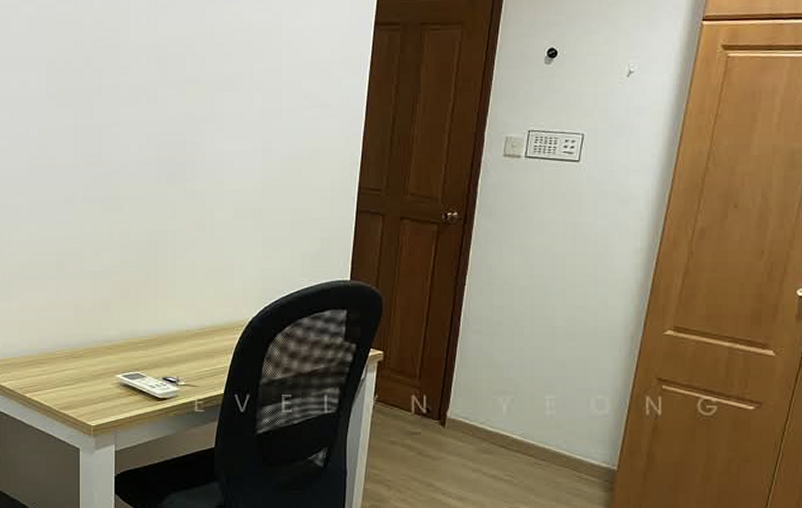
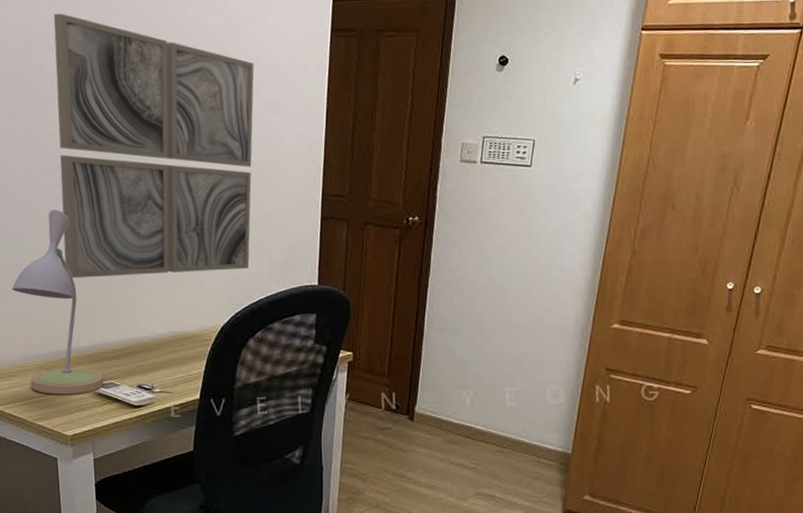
desk lamp: none [48,199,130,384] -> present [12,209,104,395]
wall art: none [100,10,296,268] -> present [53,13,254,279]

